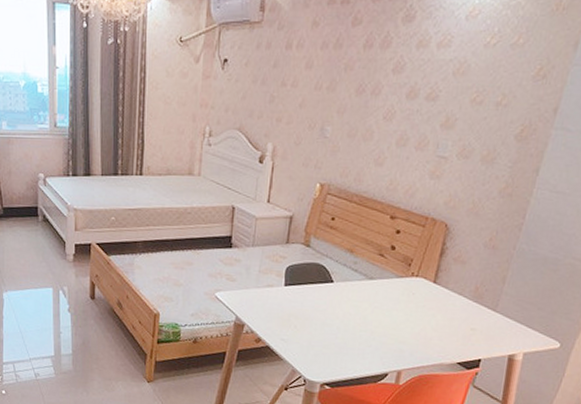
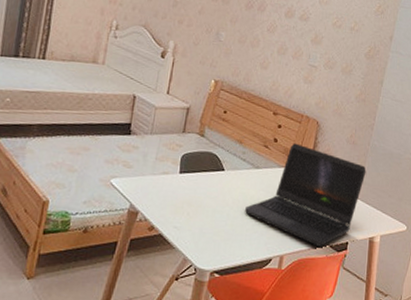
laptop computer: none [356,250,509,363] -> present [244,143,366,247]

